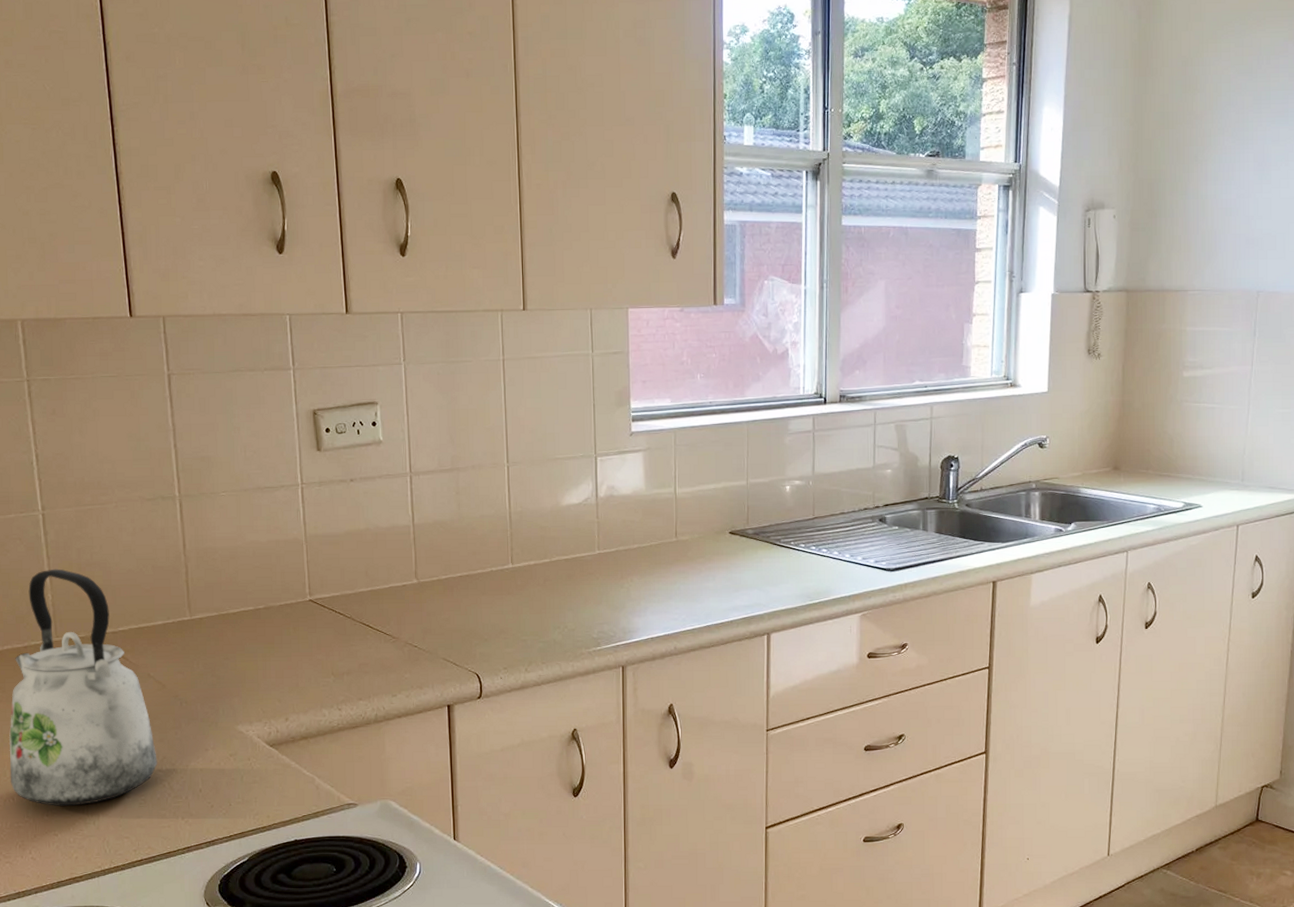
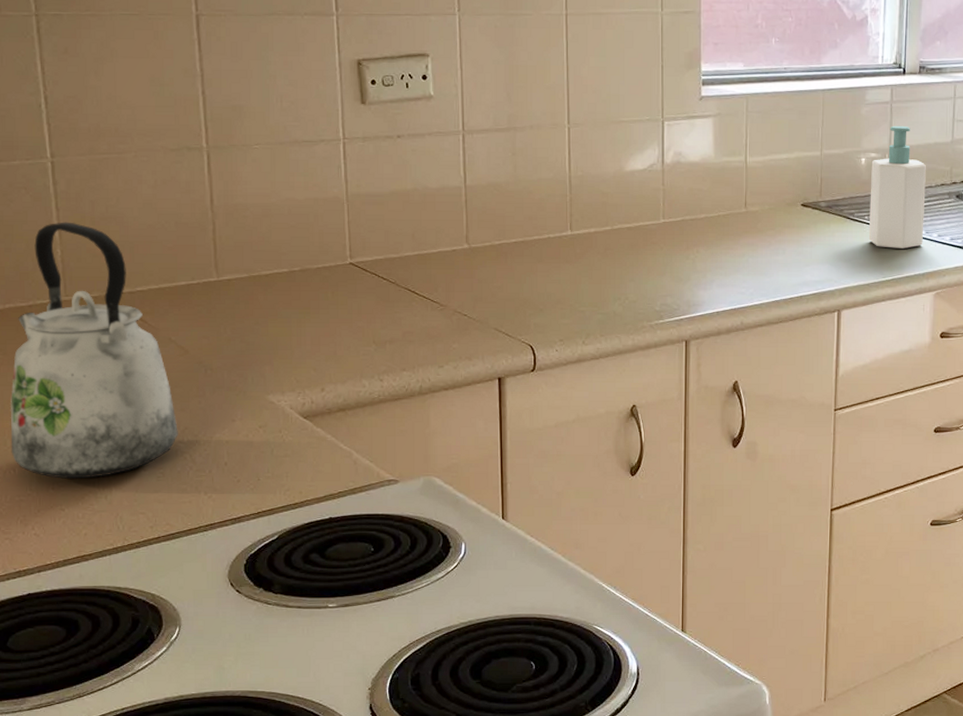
soap bottle: none [795,453,849,572] -> present [868,125,926,249]

